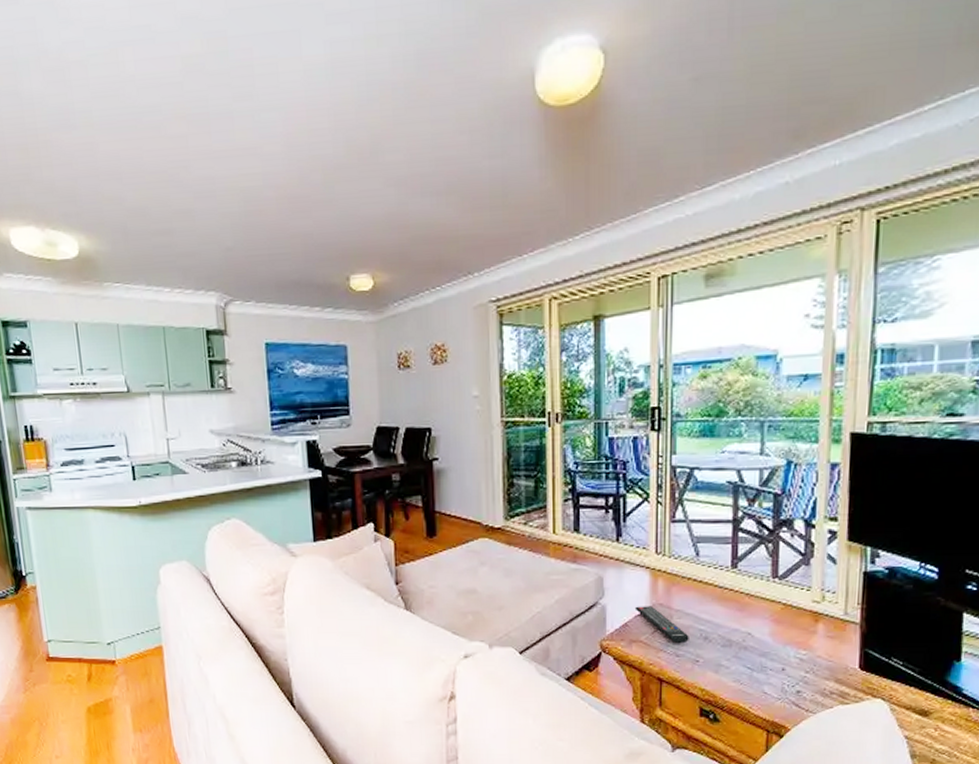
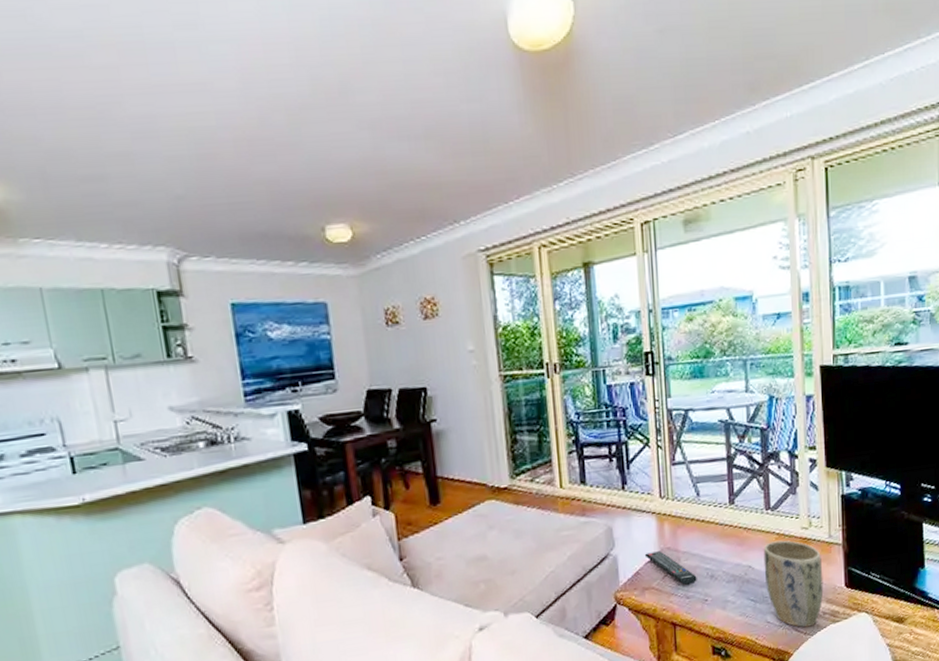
plant pot: none [765,611,834,704] -> present [763,540,824,628]

